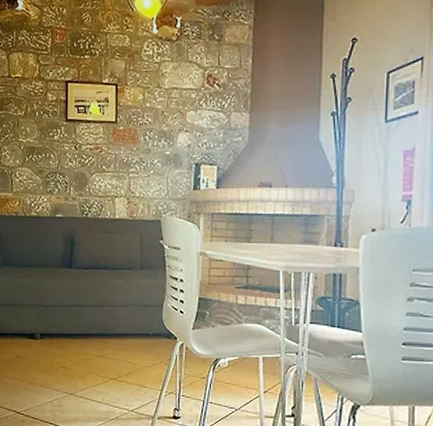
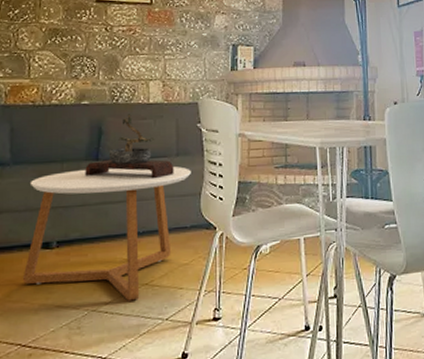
coffee table: none [15,275,154,391] -> present [23,166,191,301]
bonsai tree: none [61,228,138,289] -> present [85,114,174,179]

